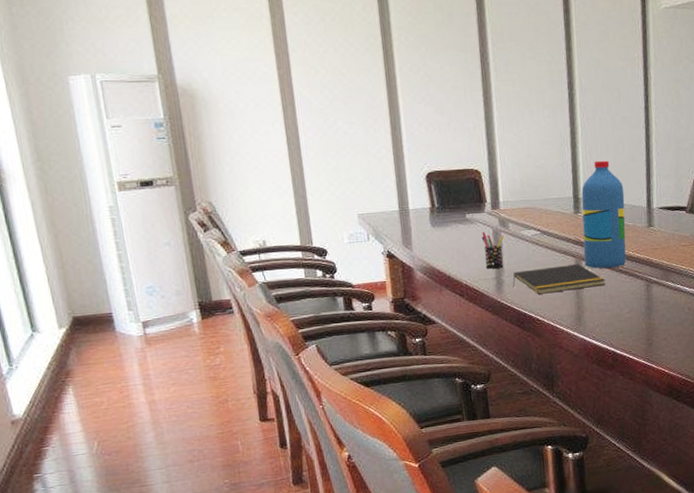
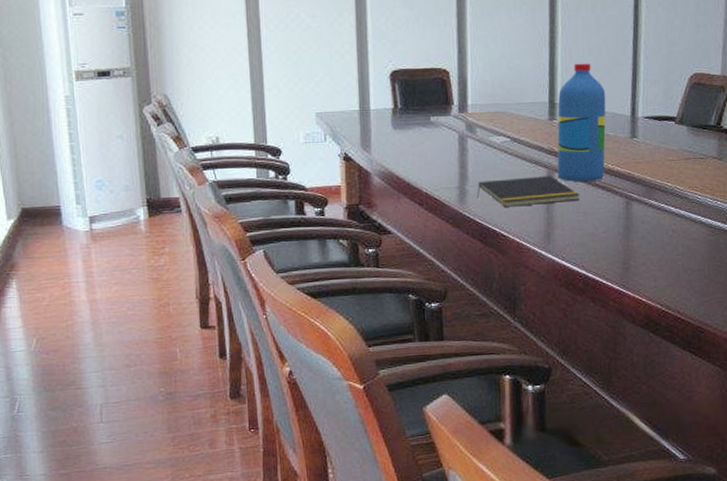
pen holder: present [481,231,505,269] -> none [446,136,471,177]

